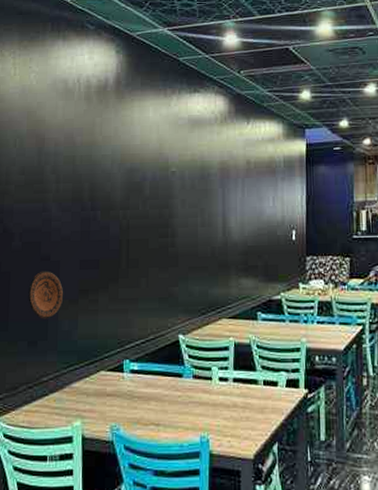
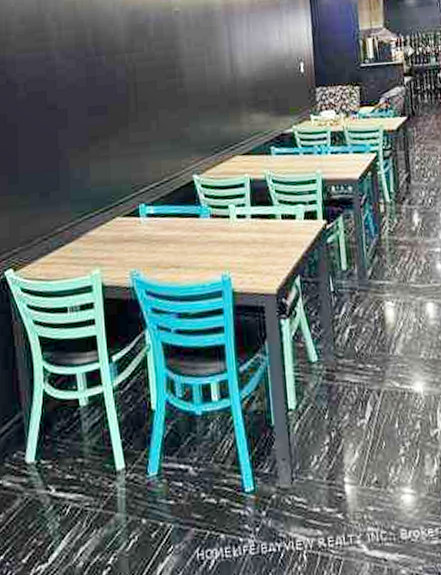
decorative plate: present [28,271,64,319] -> none [37,119,74,169]

